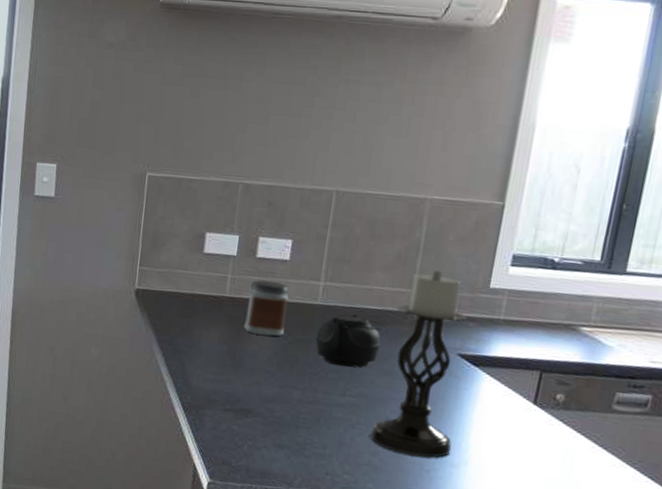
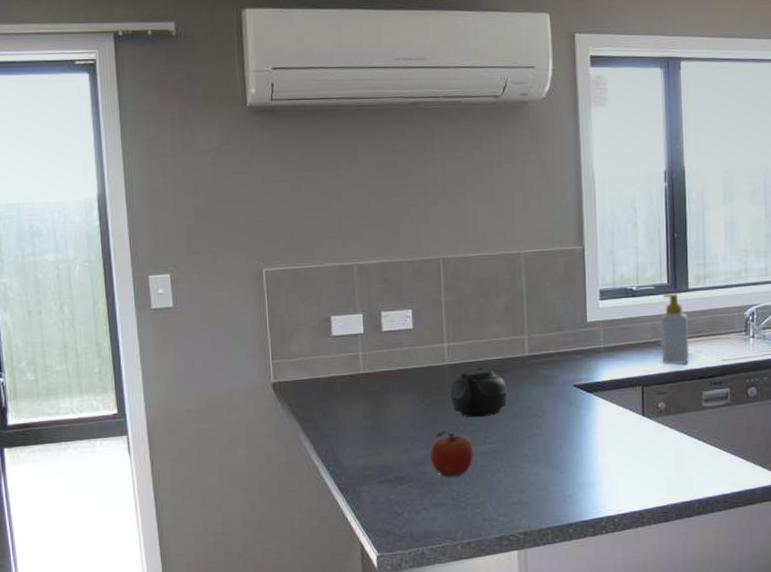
jar: present [243,280,289,337] -> none [381,350,420,404]
fruit: none [282,372,330,423] -> present [430,430,473,477]
candle holder: present [370,270,467,458] -> none [515,315,585,486]
soap bottle: none [573,272,617,356] -> present [660,293,690,365]

